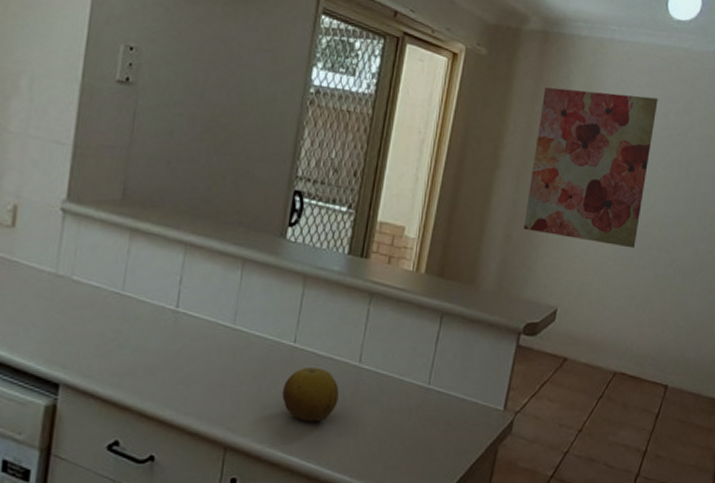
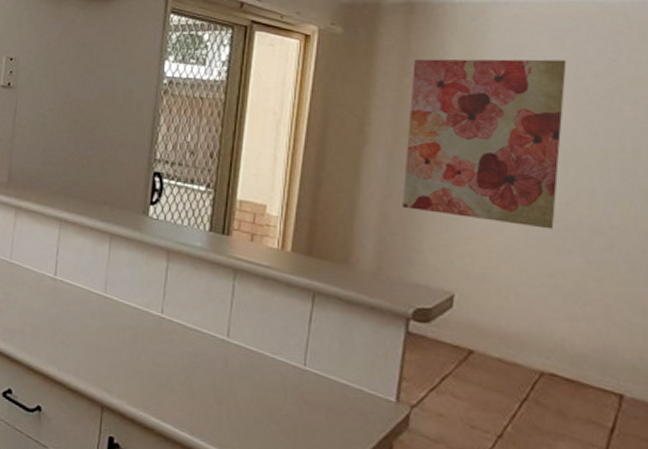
fruit: present [282,367,339,422] -> none [153,337,208,392]

